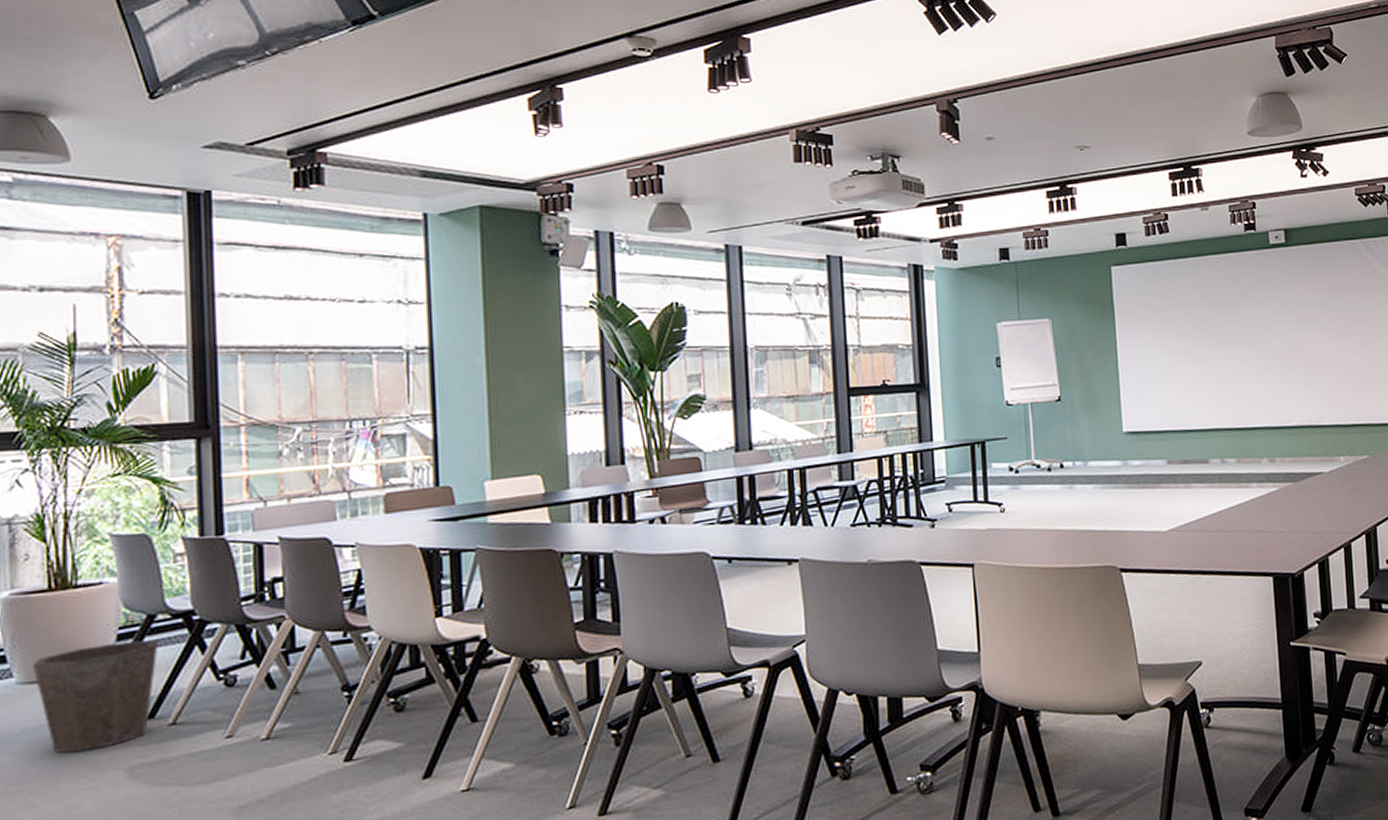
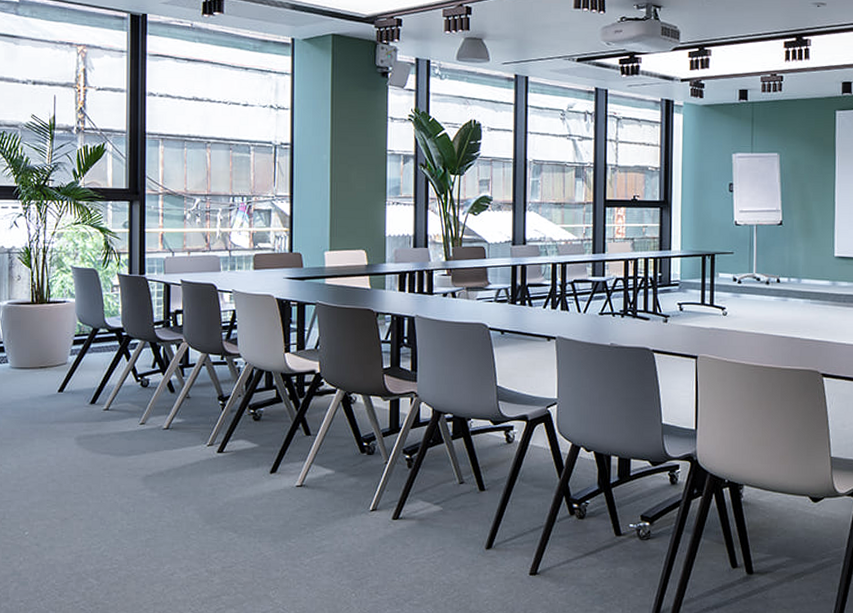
waste bin: present [33,639,158,753] -> none [21,346,99,422]

